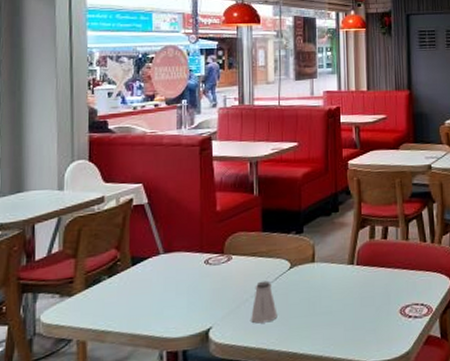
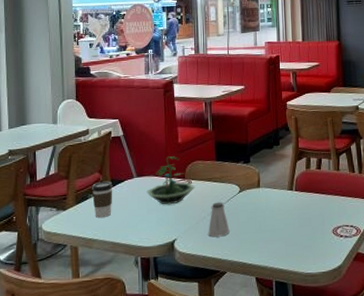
coffee cup: none [105,259,134,305] -> present [91,181,113,218]
terrarium: none [176,227,237,287] -> present [146,156,196,205]

